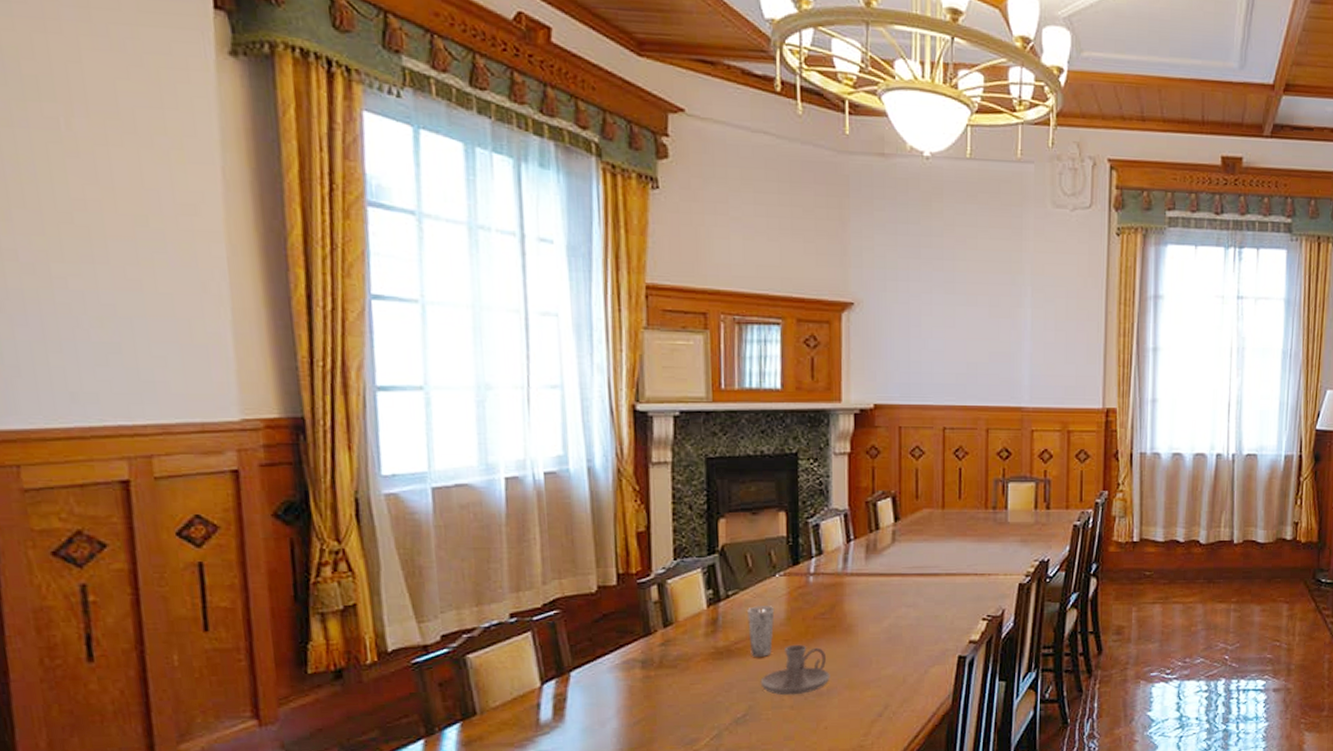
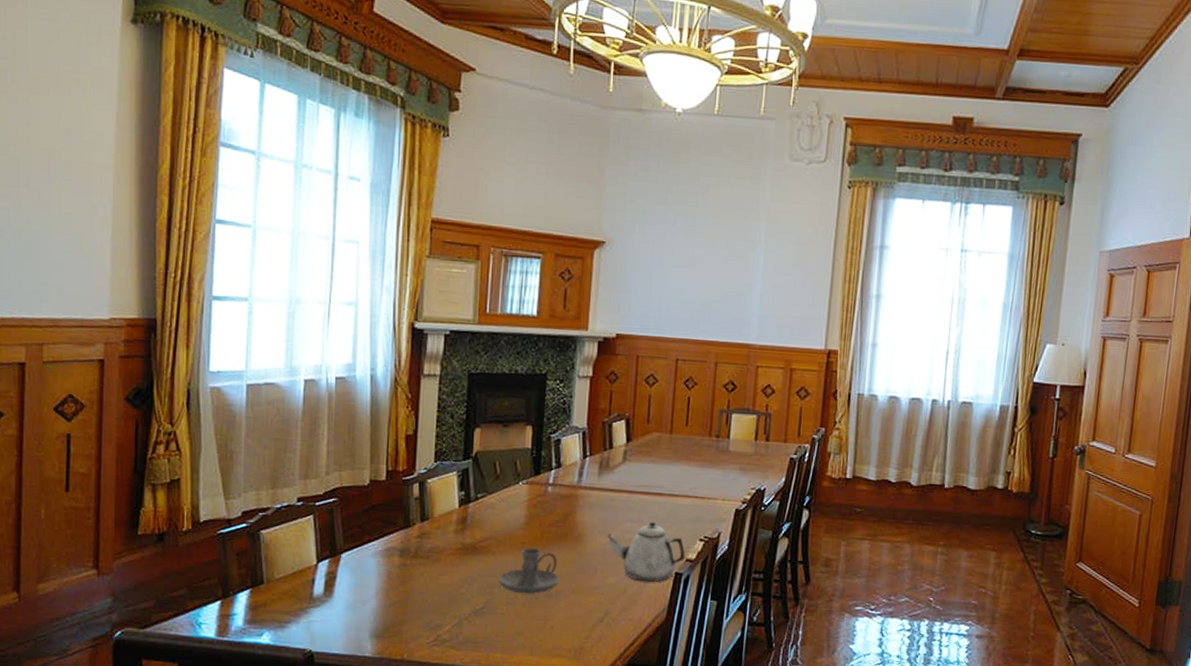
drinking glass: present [747,606,775,657] -> none [492,509,516,556]
teapot: none [880,605,968,669] -> present [607,522,686,582]

